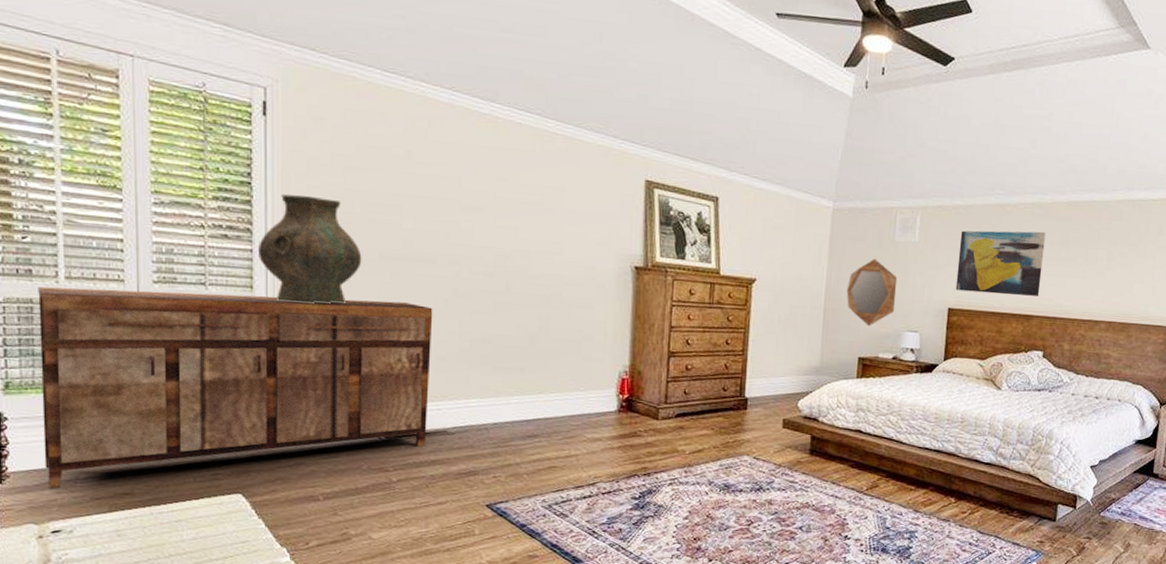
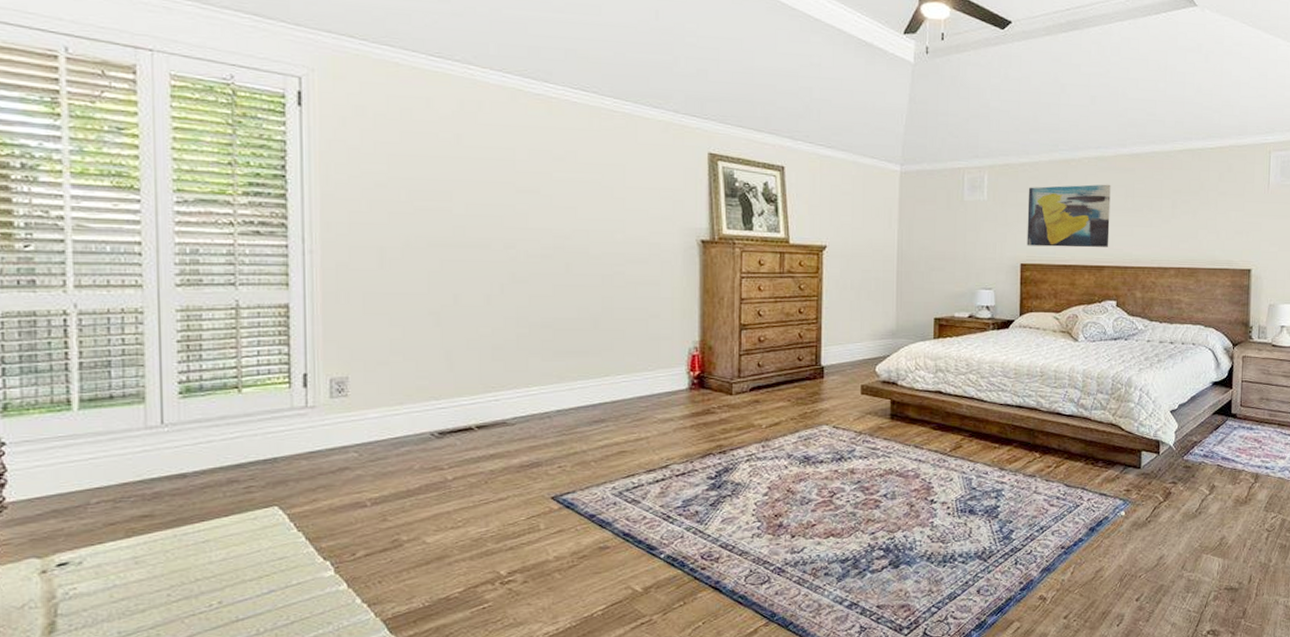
sideboard: present [38,286,433,490] -> none [42,290,488,518]
vase: present [258,194,362,304] -> none [294,186,409,298]
home mirror: present [846,258,898,327] -> none [918,219,969,287]

